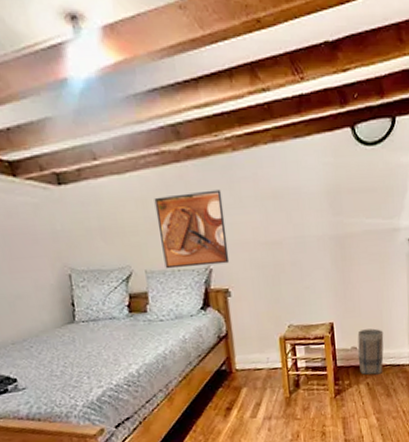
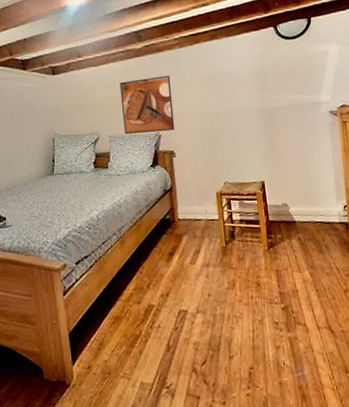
basket: present [357,328,384,375] -> none [287,187,314,231]

